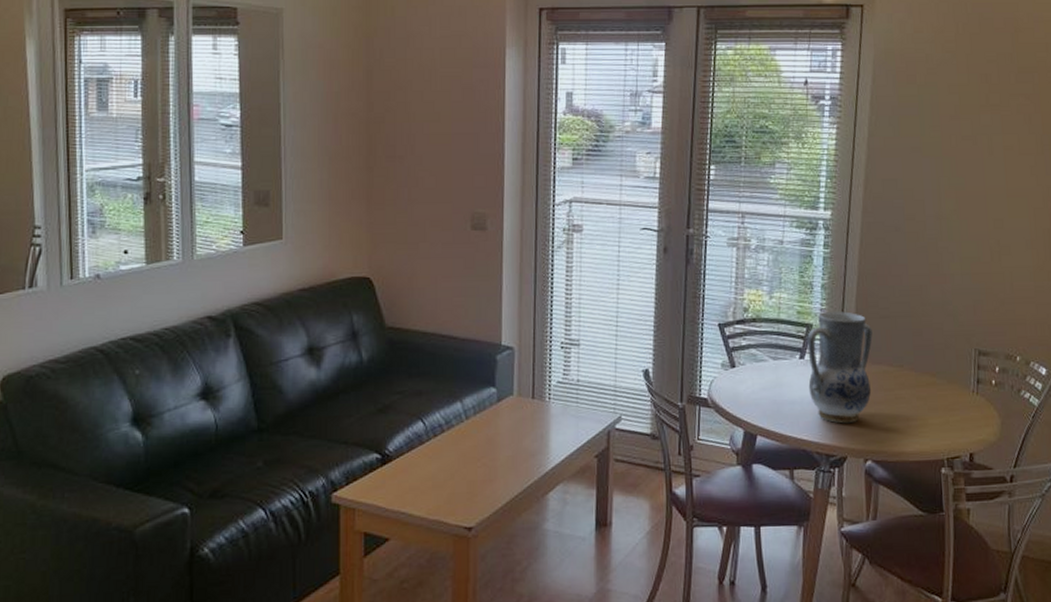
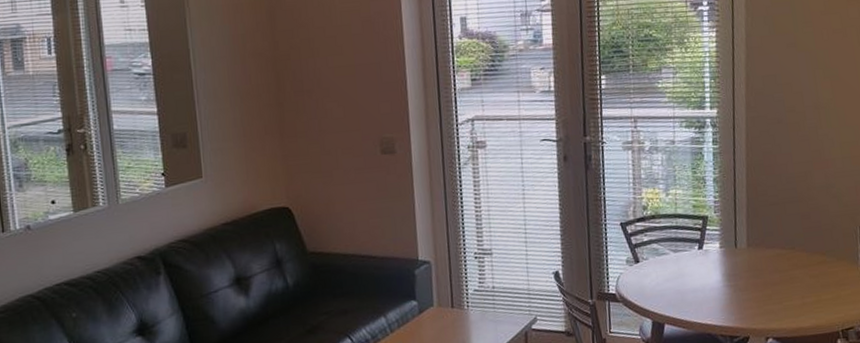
vase: present [807,311,873,424] -> none [704,202,768,306]

